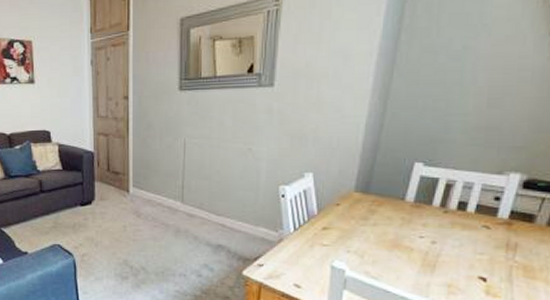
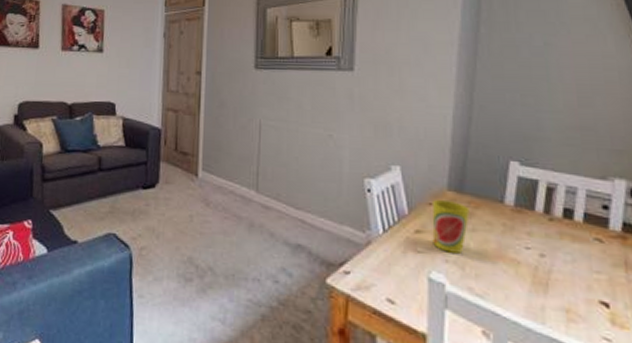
cup: none [337,200,373,245] -> present [432,199,470,254]

